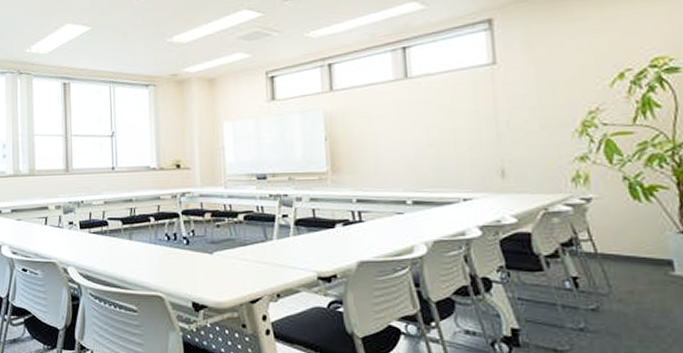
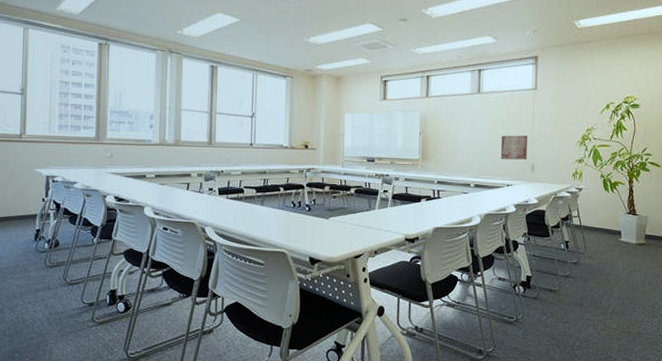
wall art: none [446,128,493,164] -> present [500,135,528,160]

